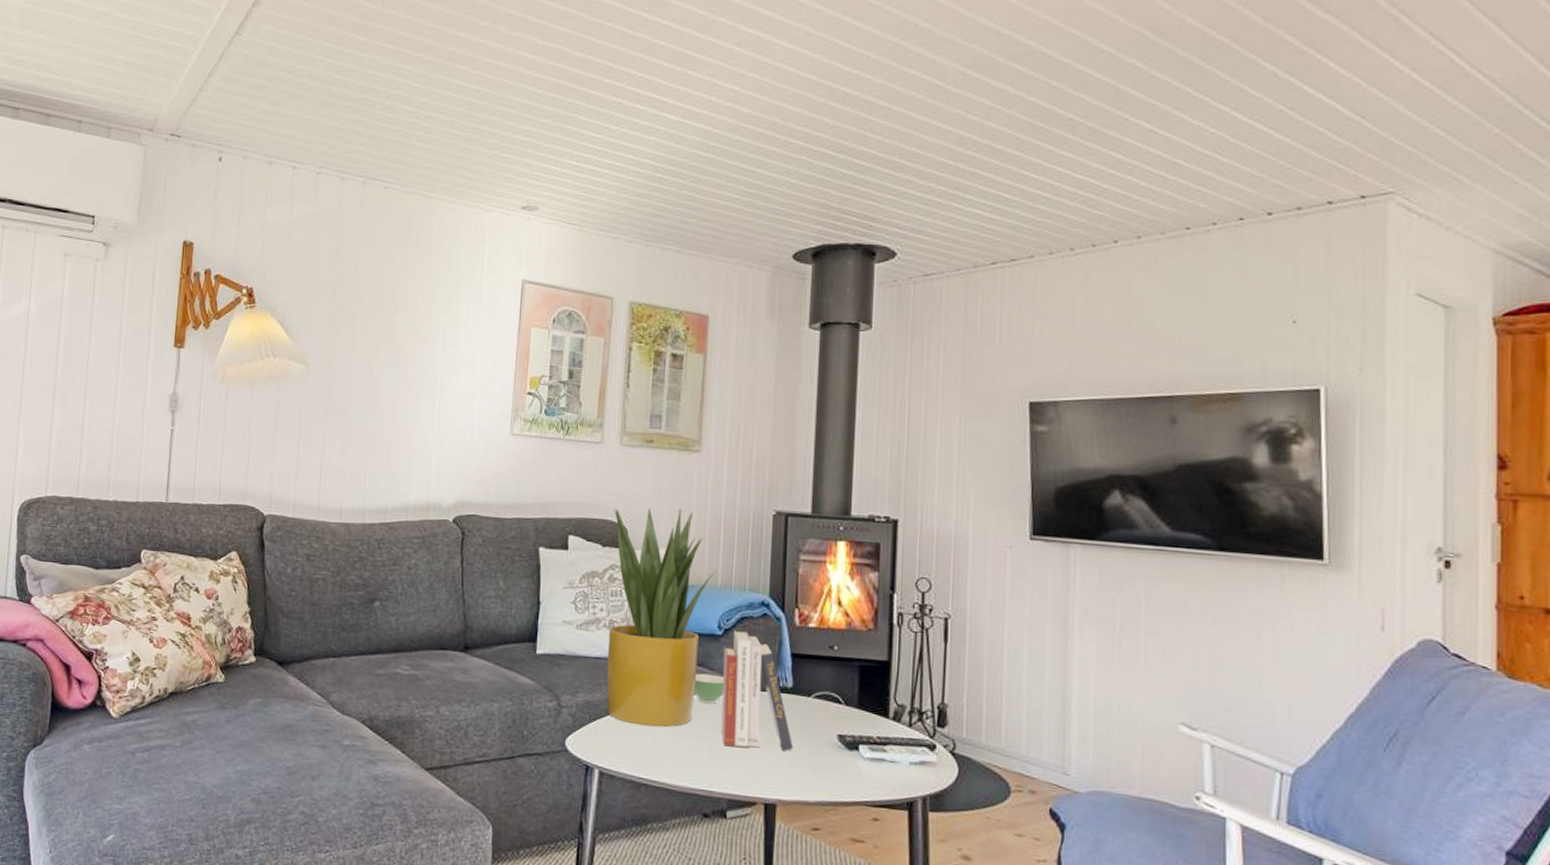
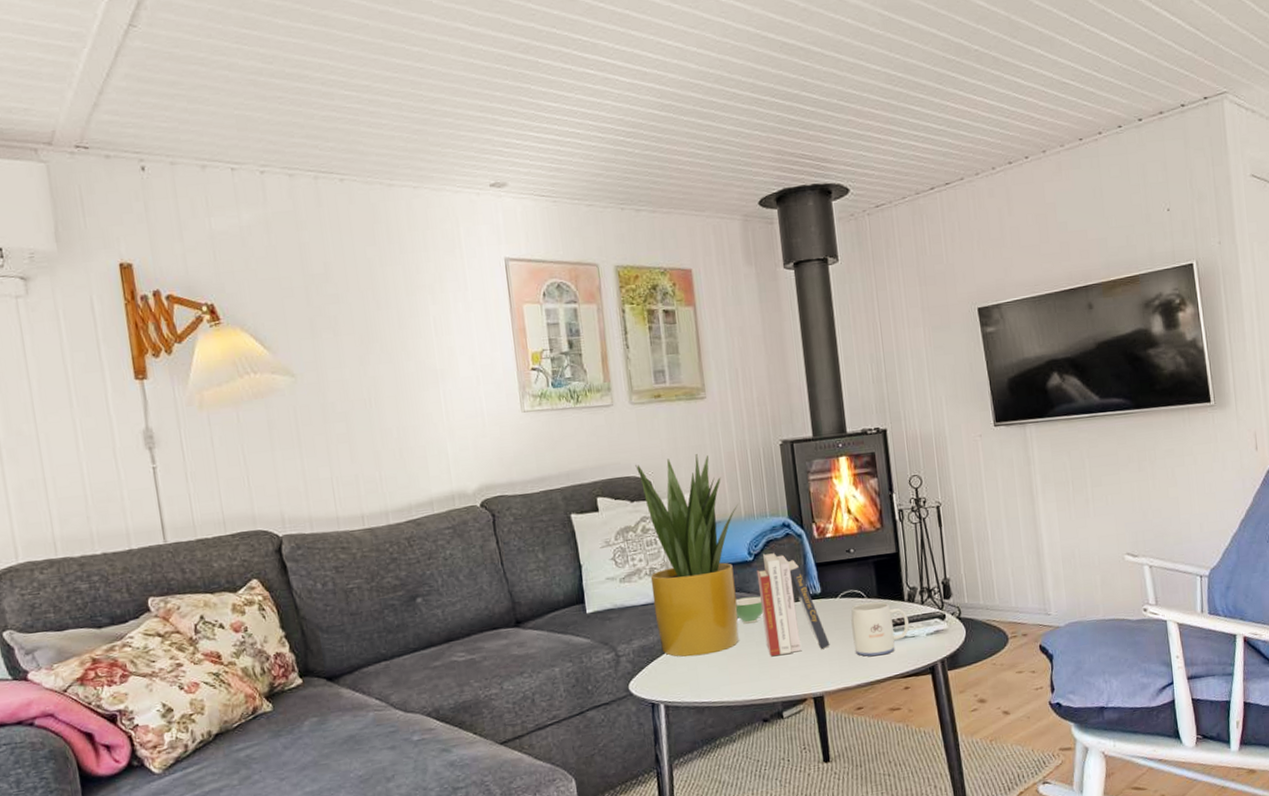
mug: none [821,709,891,775] -> present [850,601,910,656]

